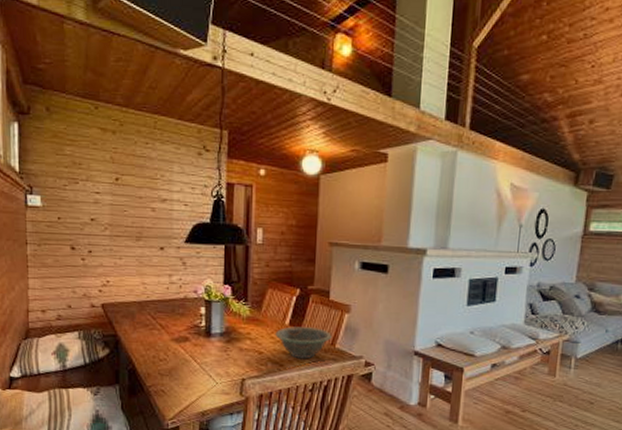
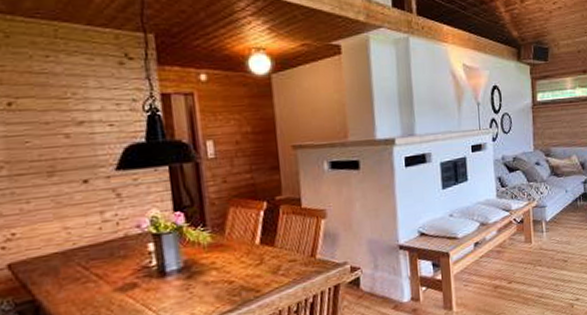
decorative bowl: present [275,326,332,359] -> none [245,241,311,280]

